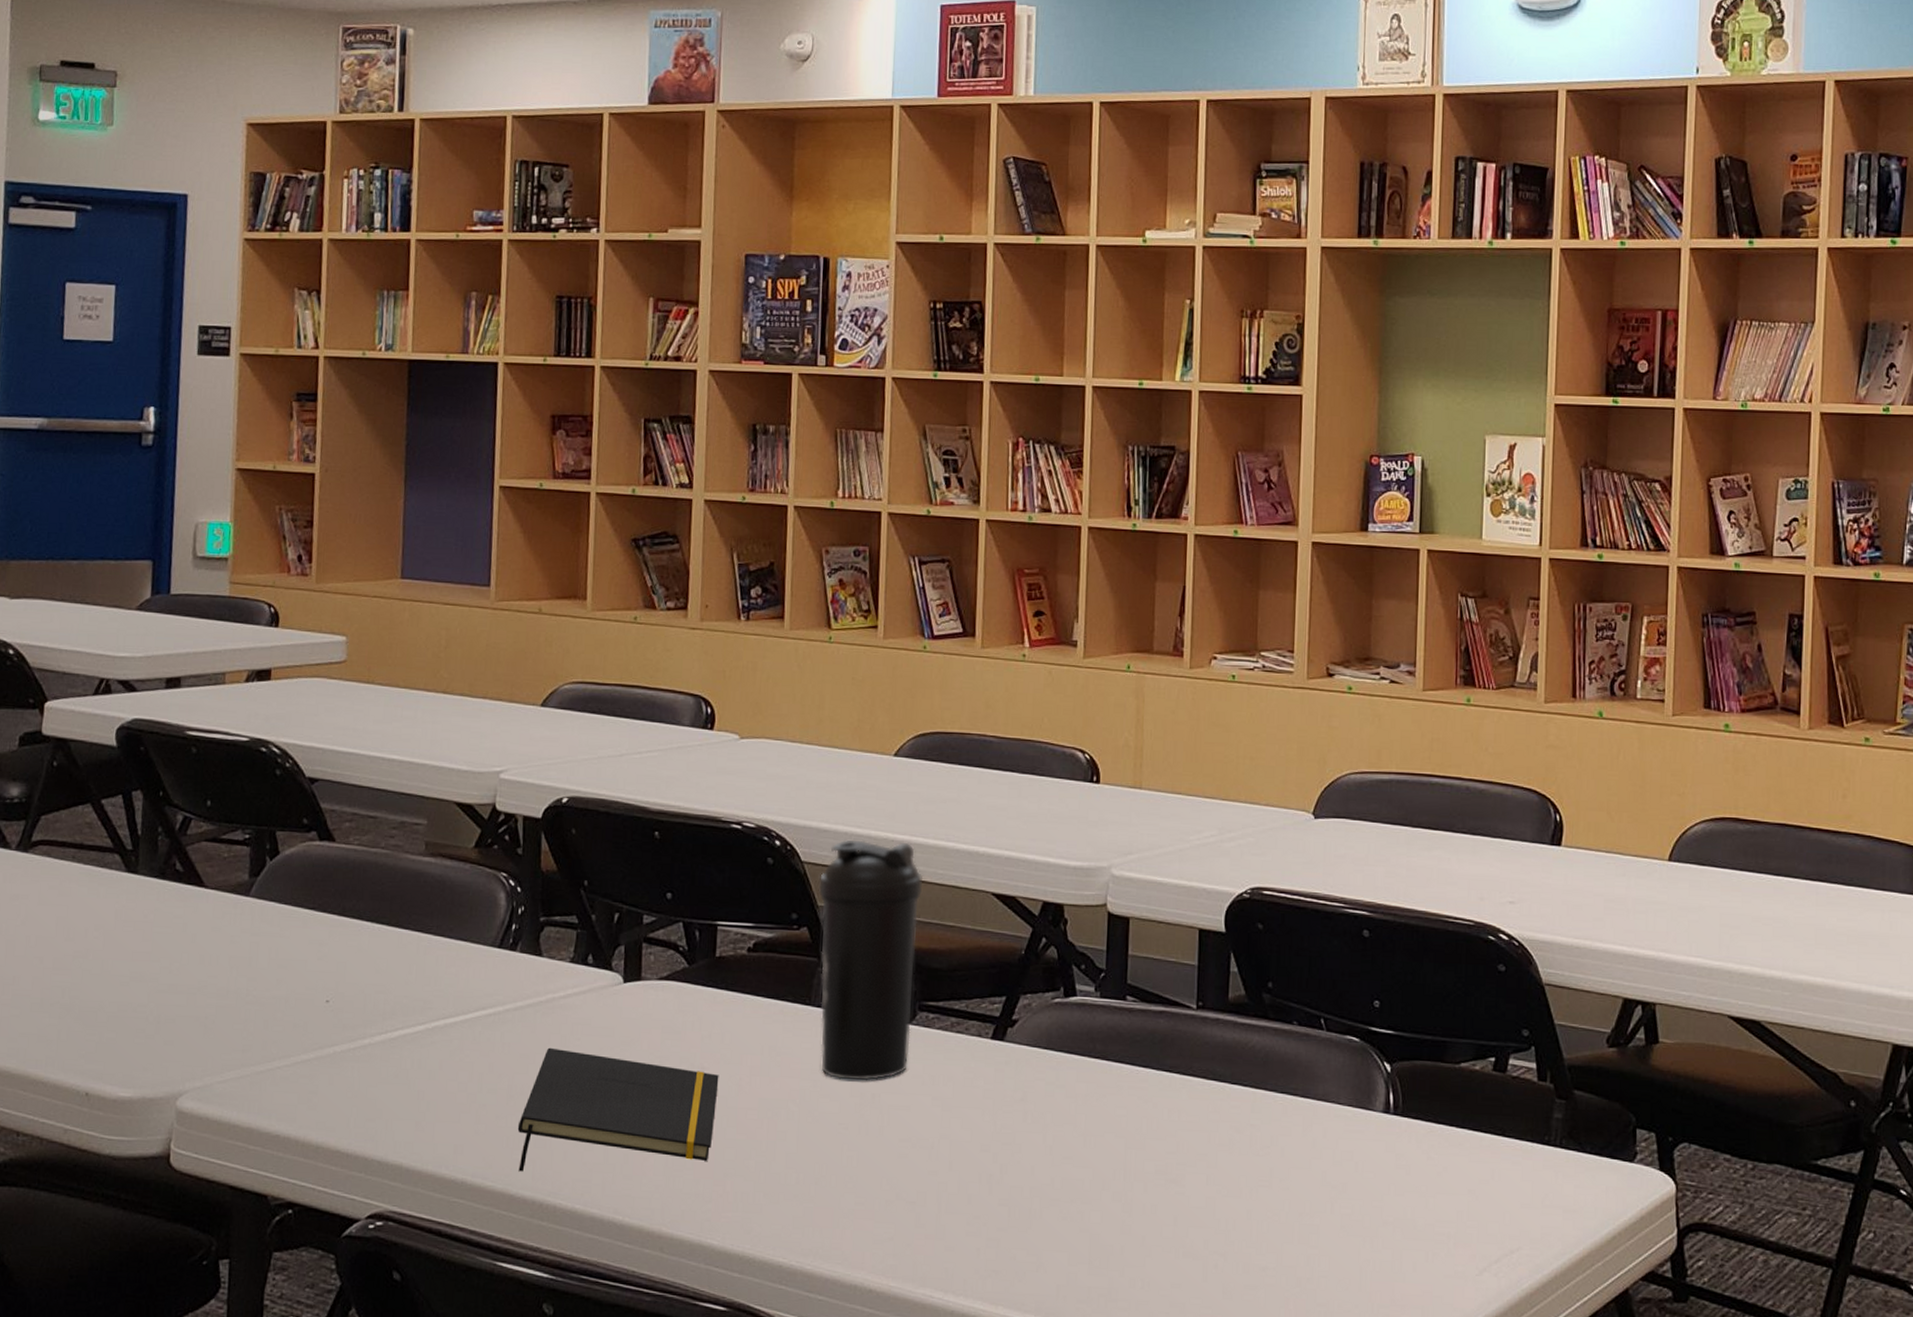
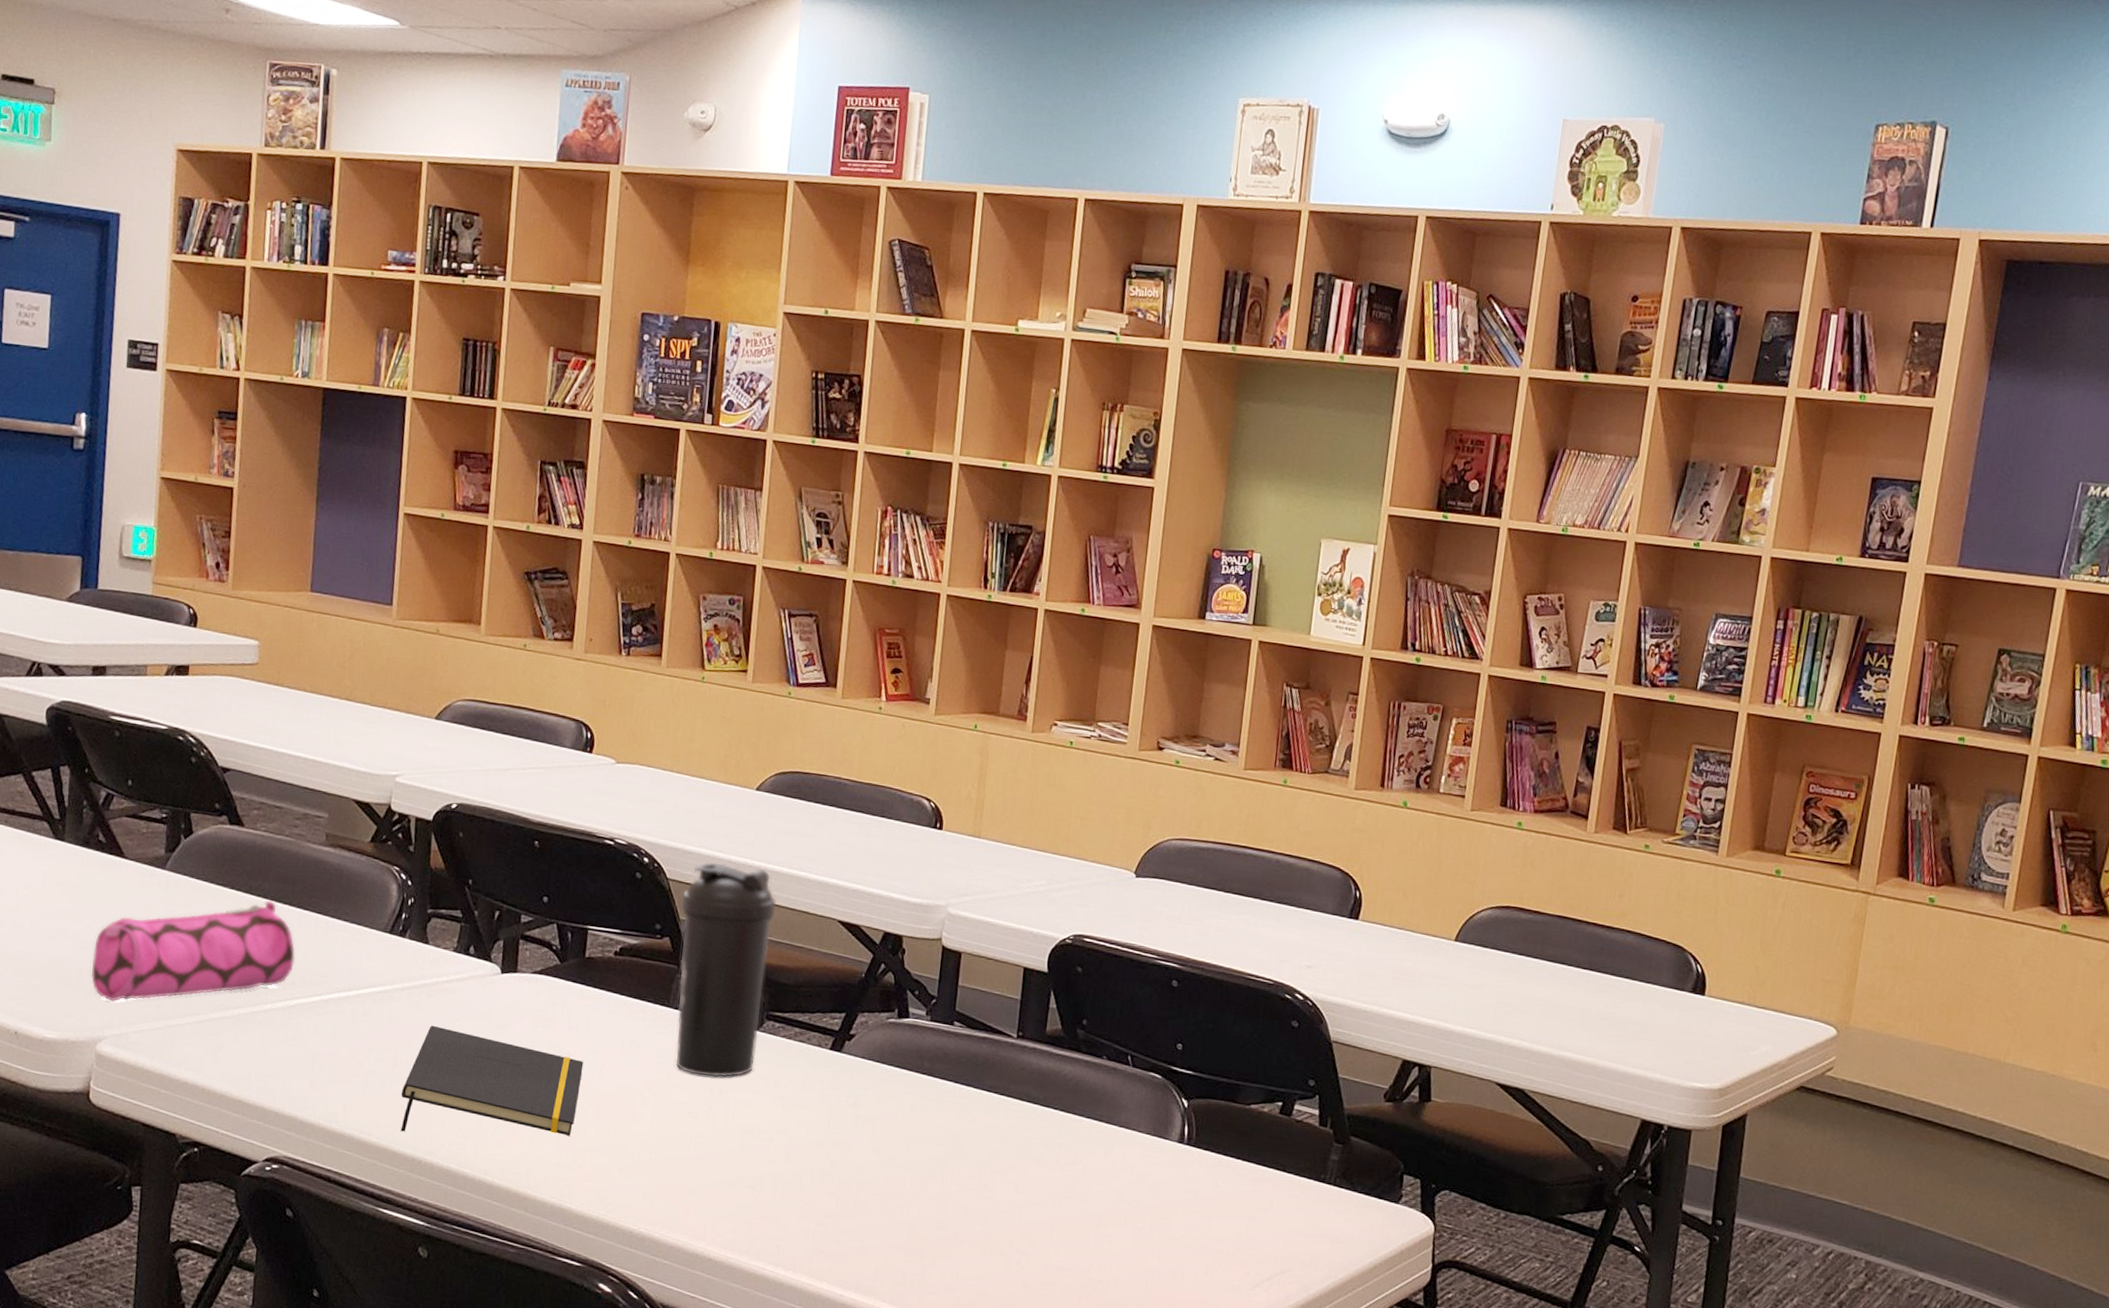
pencil case: none [169,921,395,1050] -> present [91,900,295,1002]

